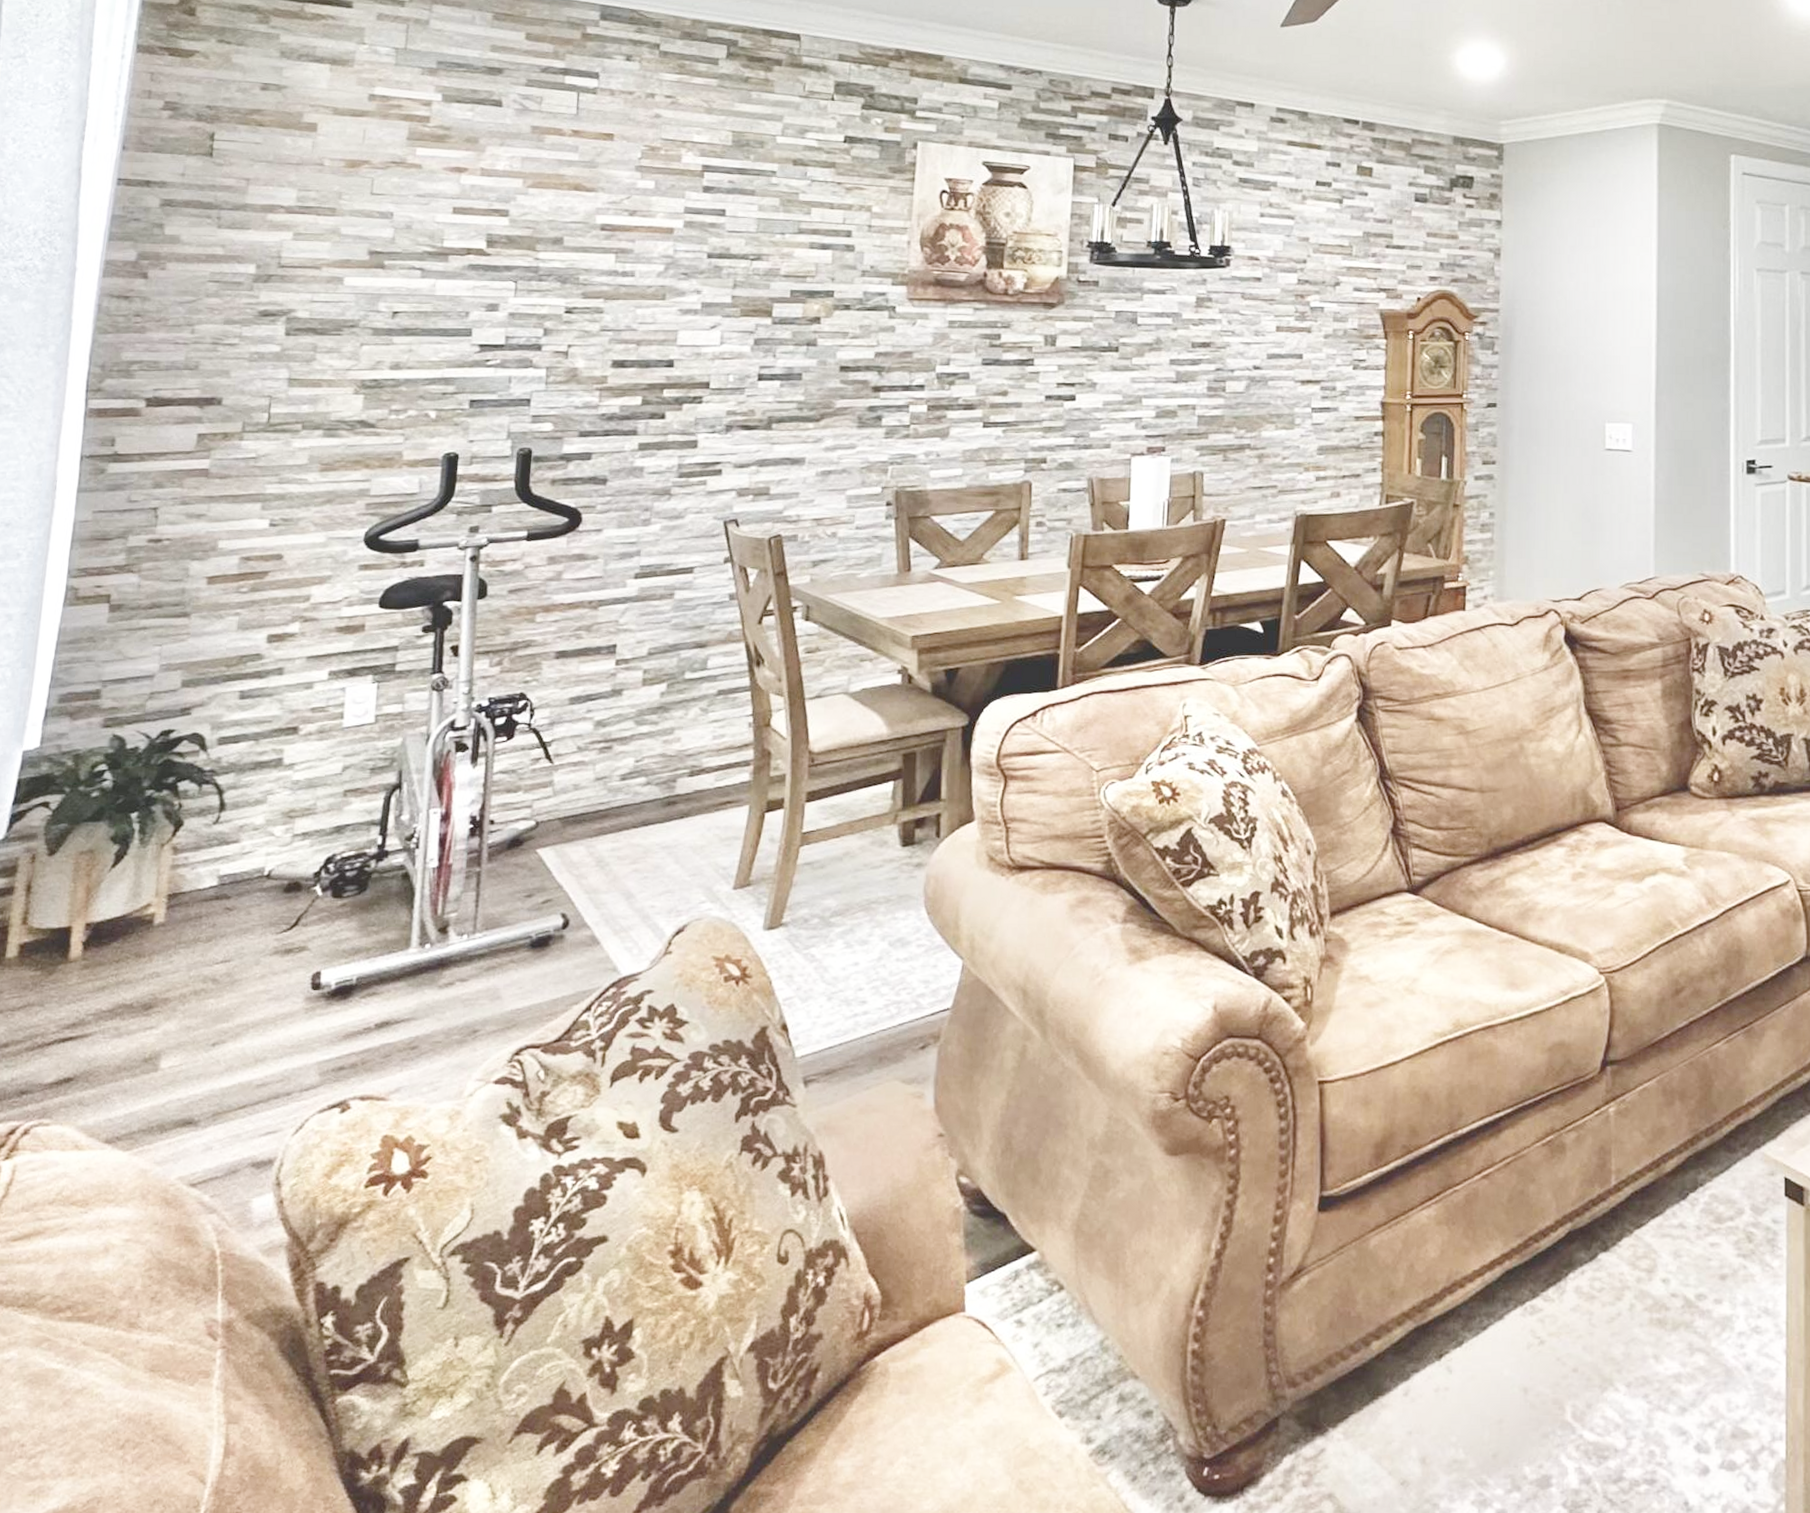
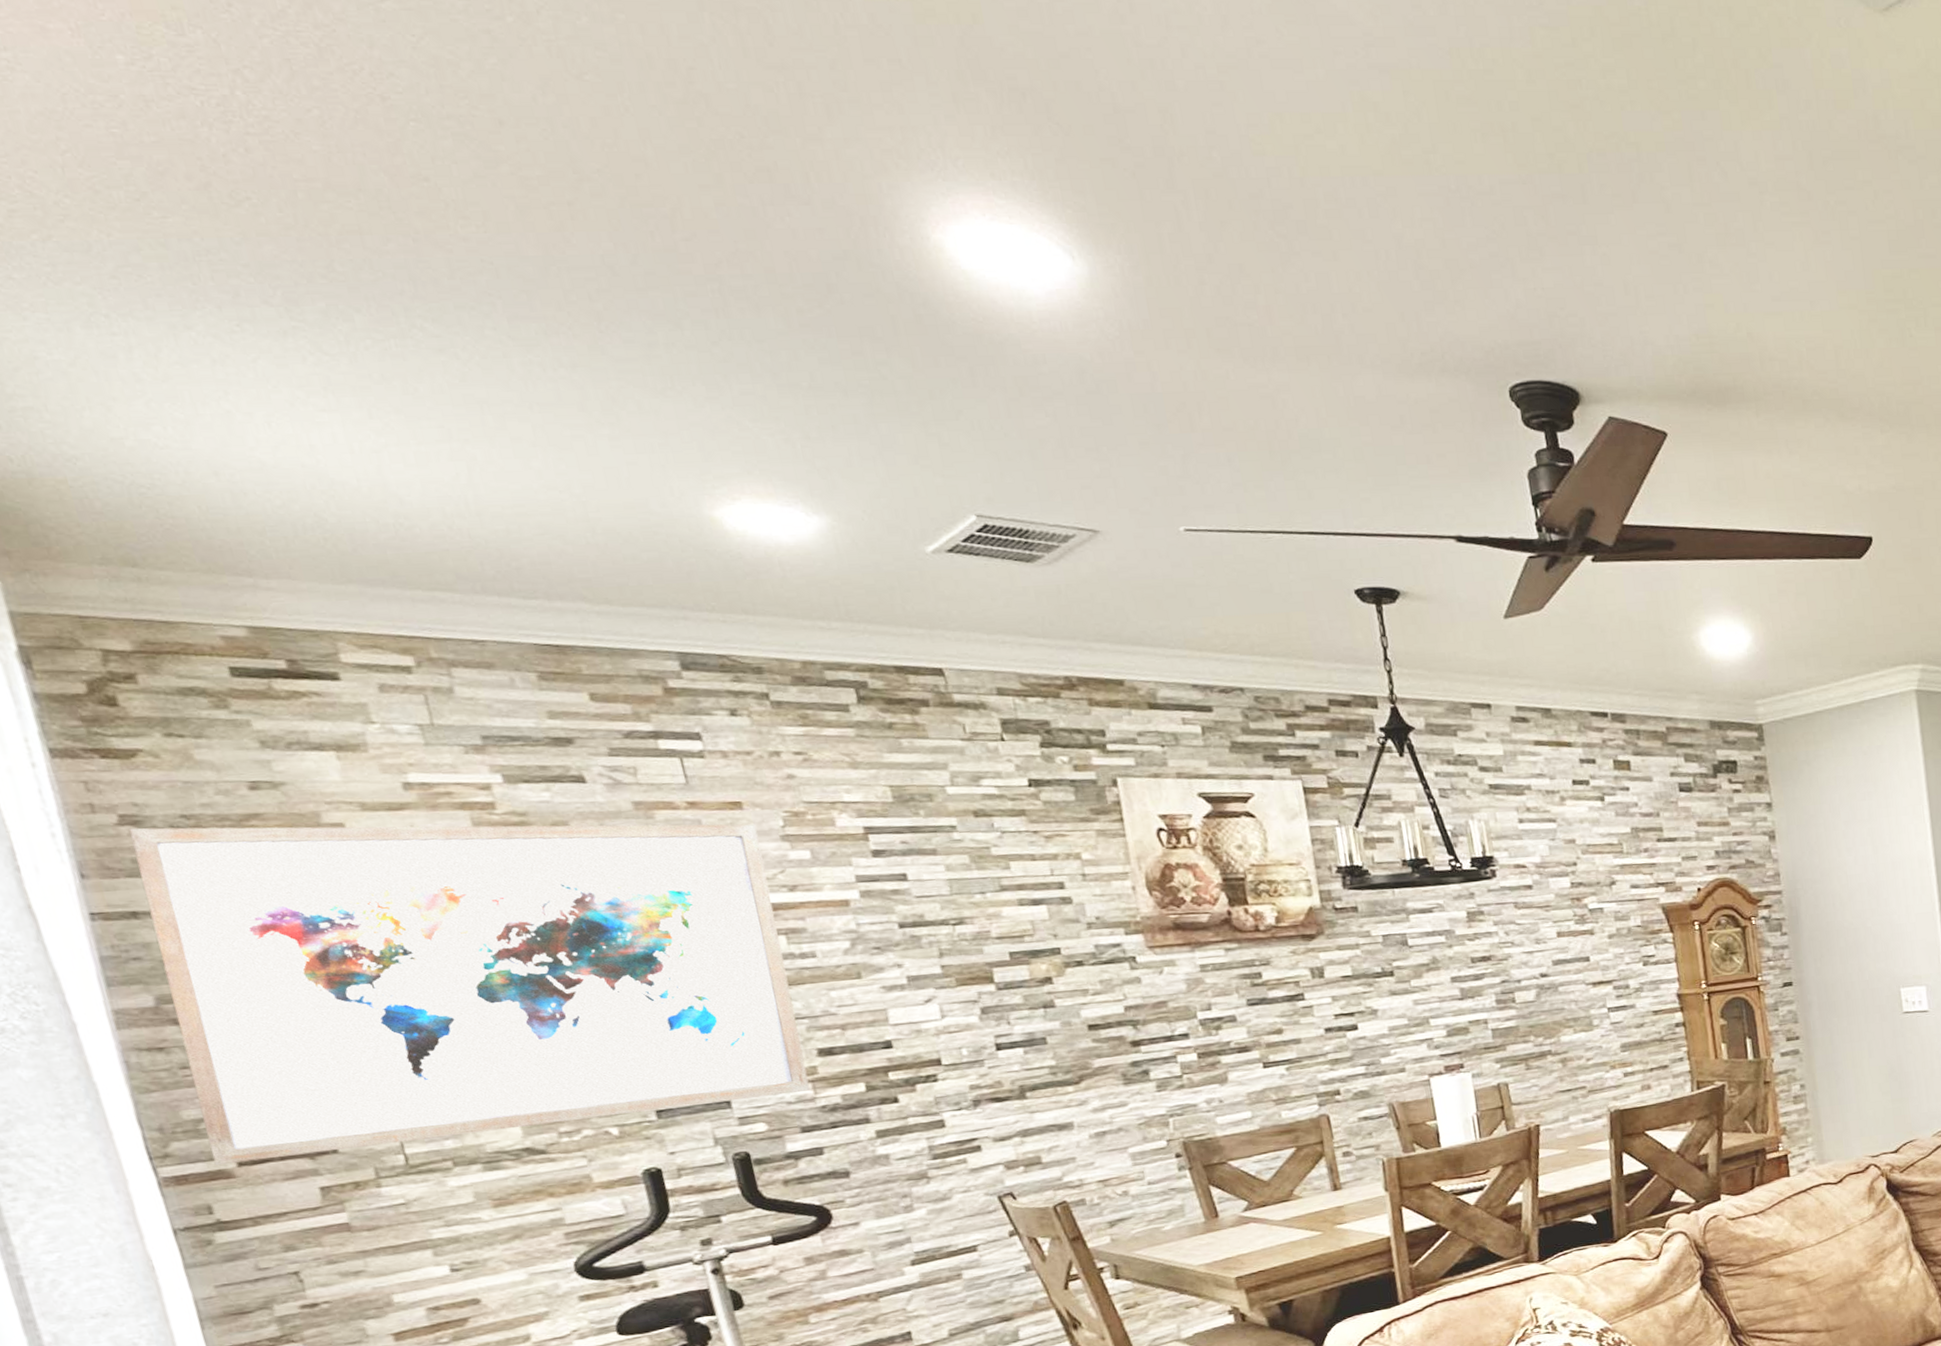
wall art: none [130,113,620,404] -> present [128,824,811,1166]

